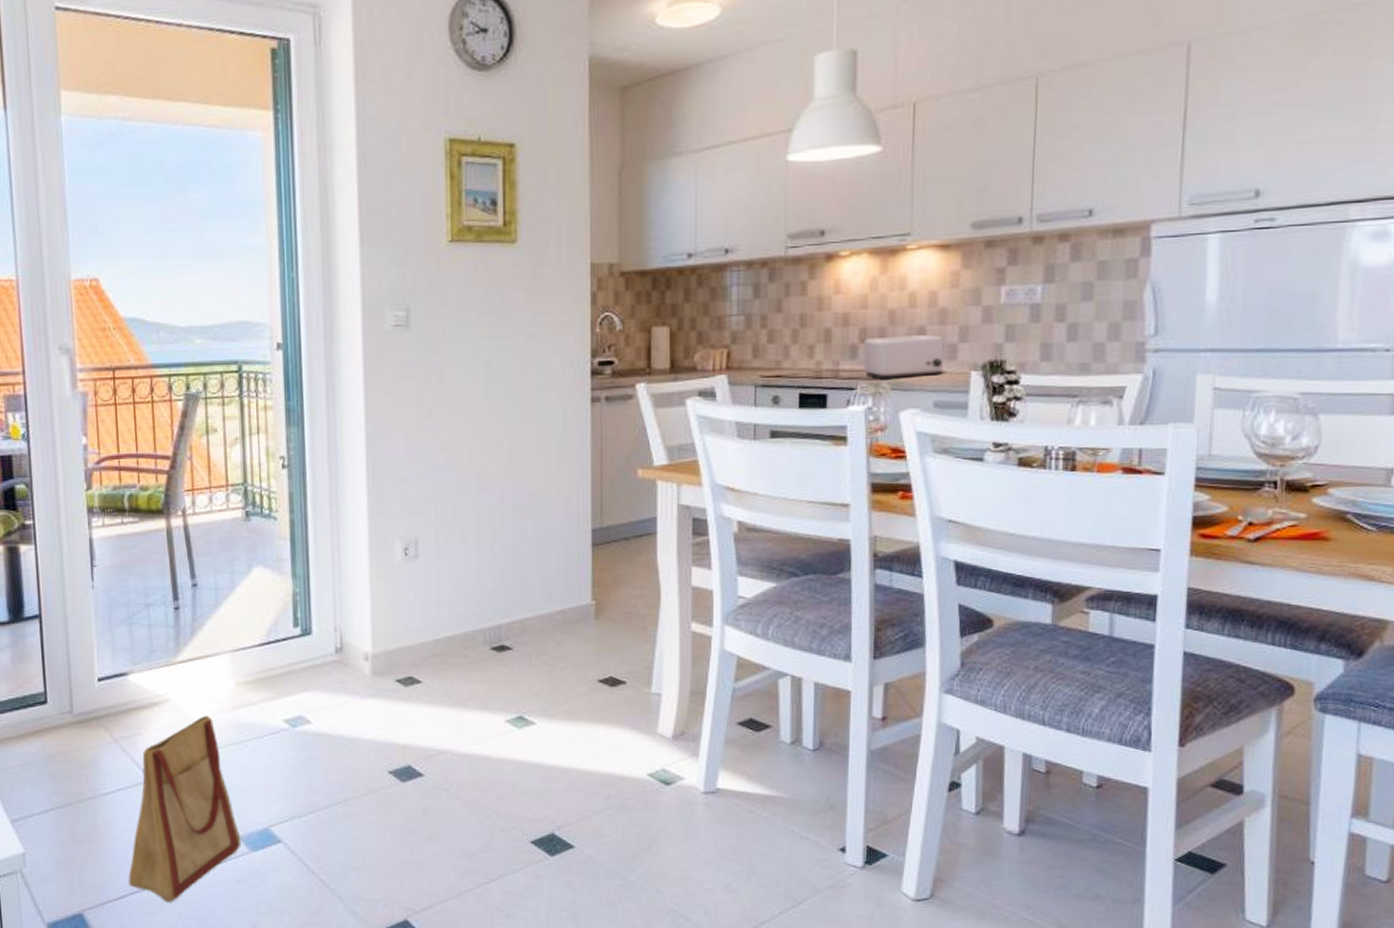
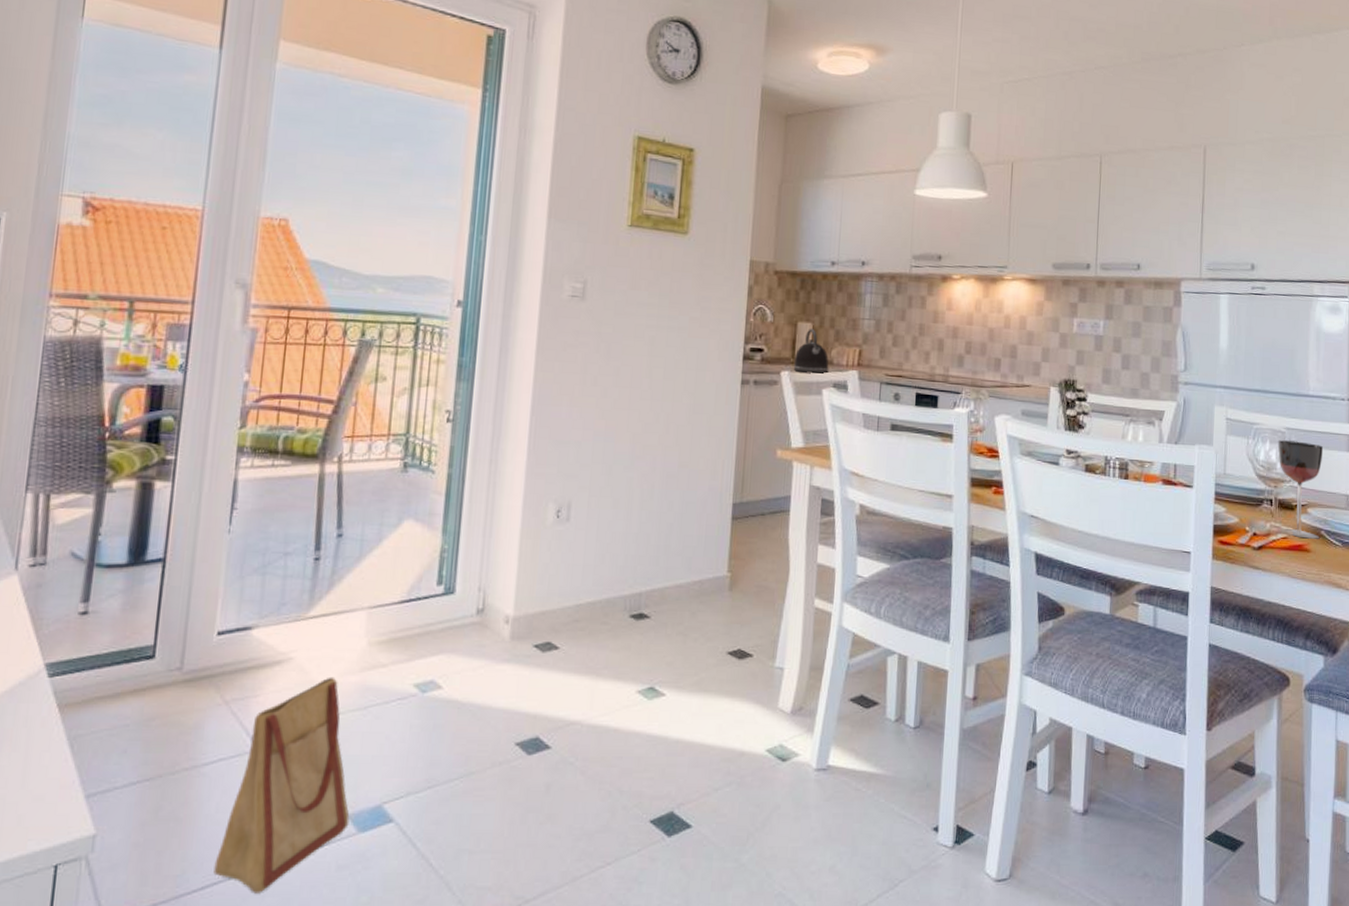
kettle: none [650,332,692,384] -> present [793,328,829,374]
toaster: present [863,335,944,380] -> none [968,351,1031,388]
wineglass: none [1284,408,1355,525] -> present [1277,440,1324,539]

